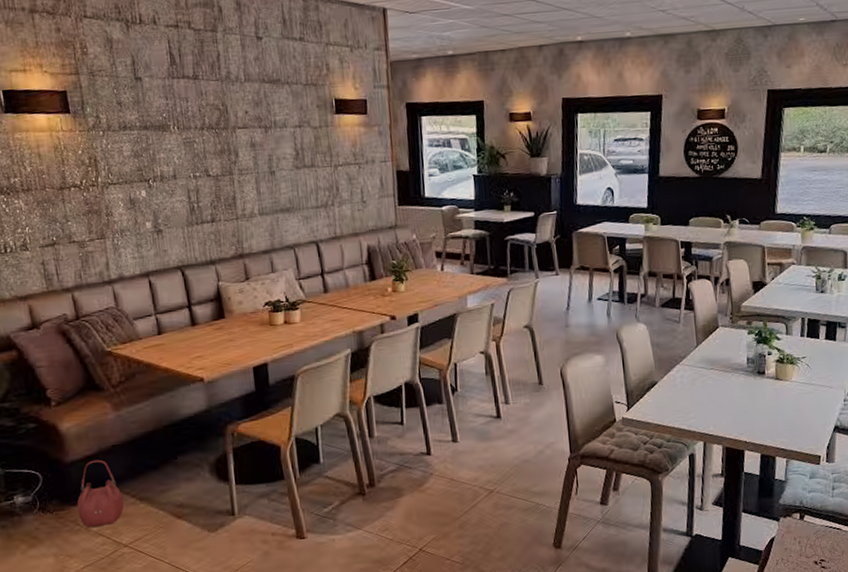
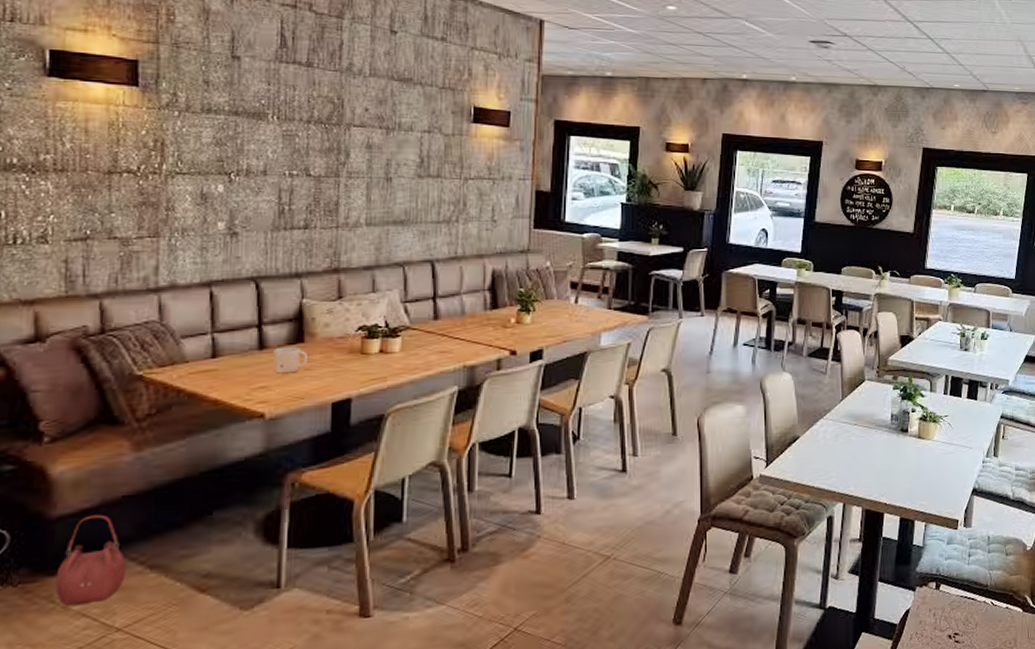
mug: none [203,322,230,345] -> present [273,346,309,374]

